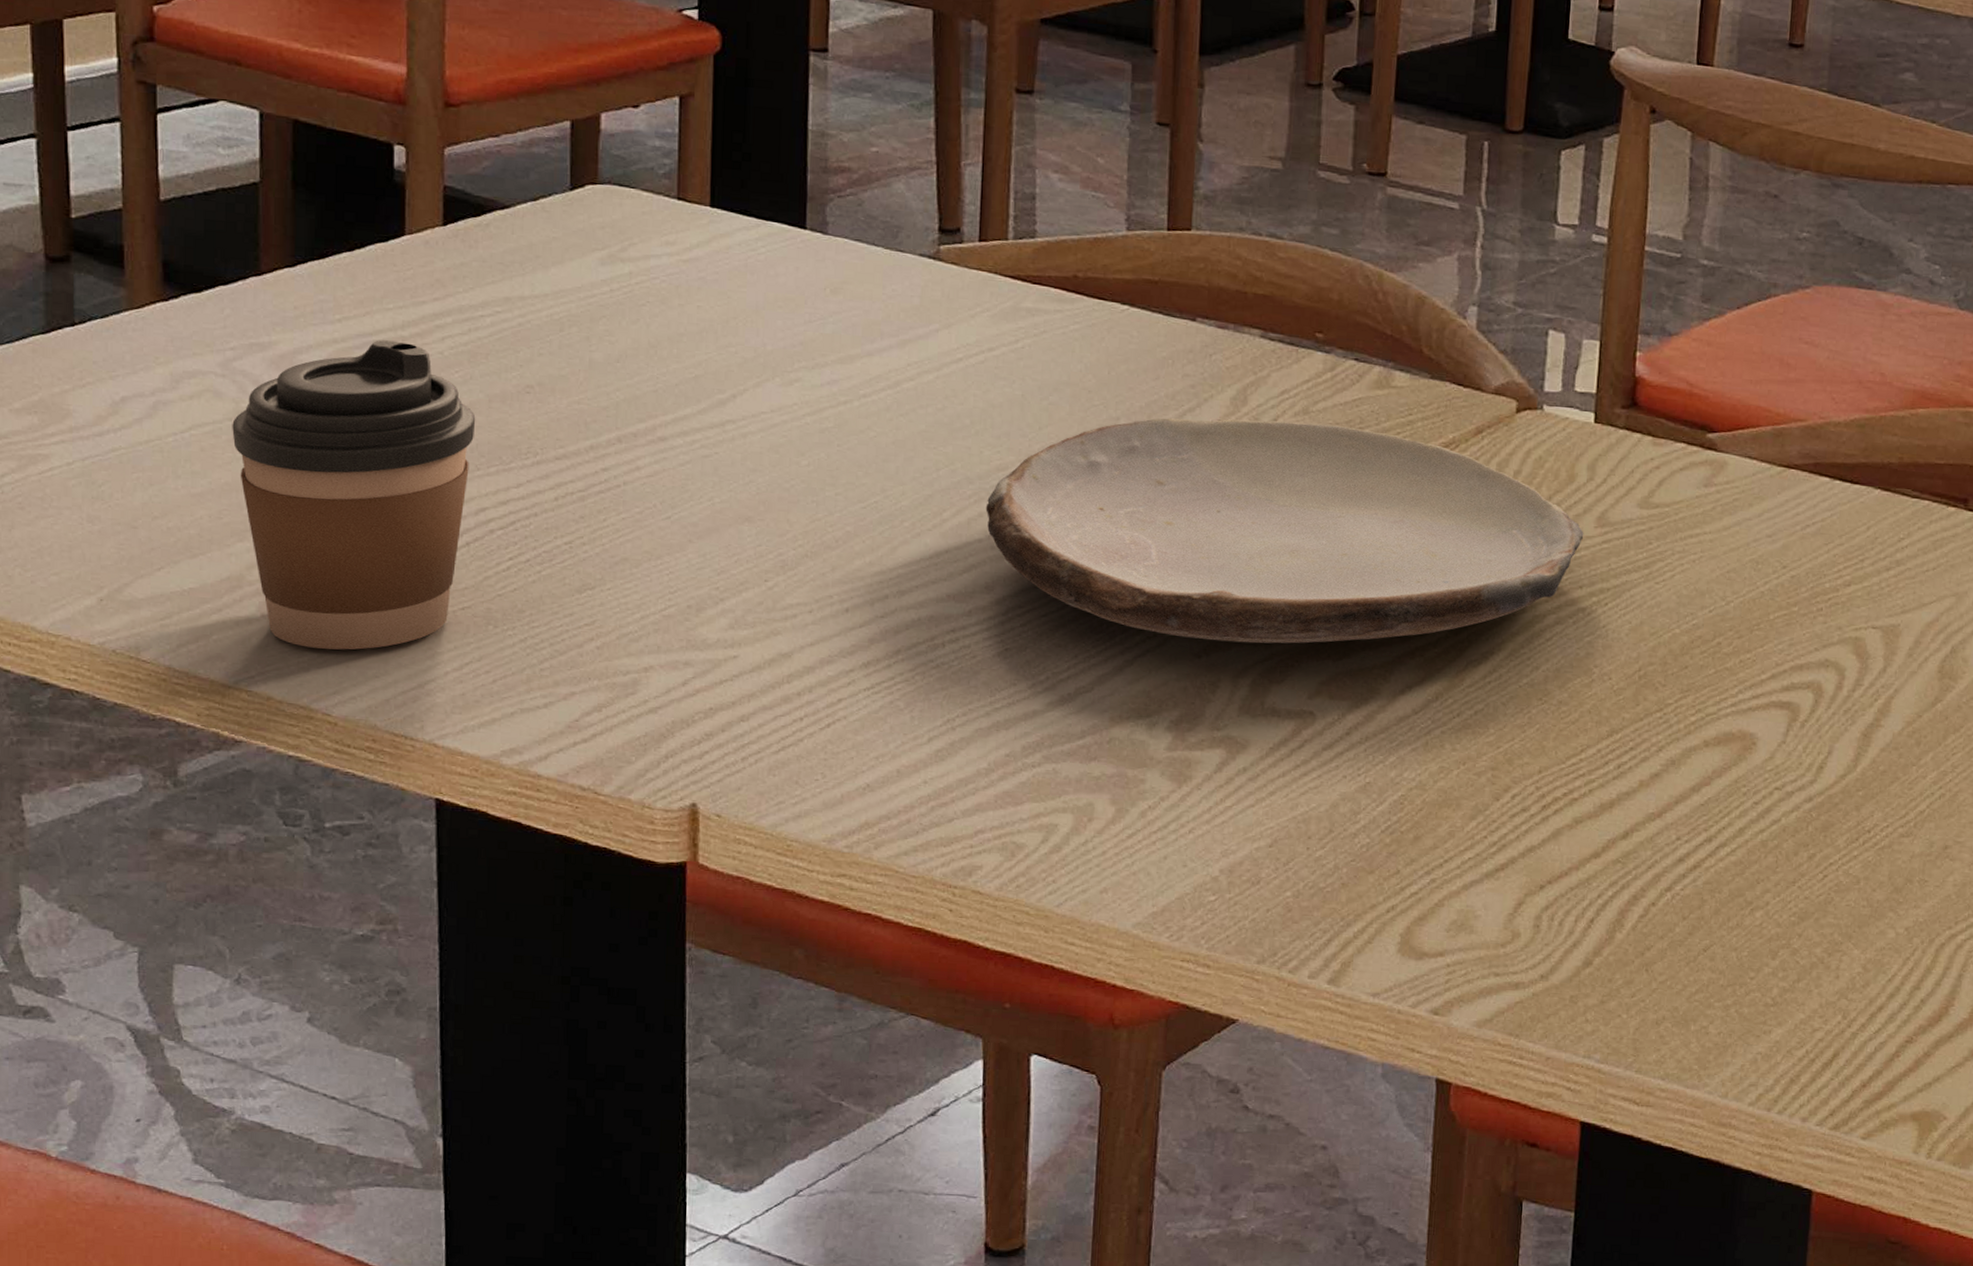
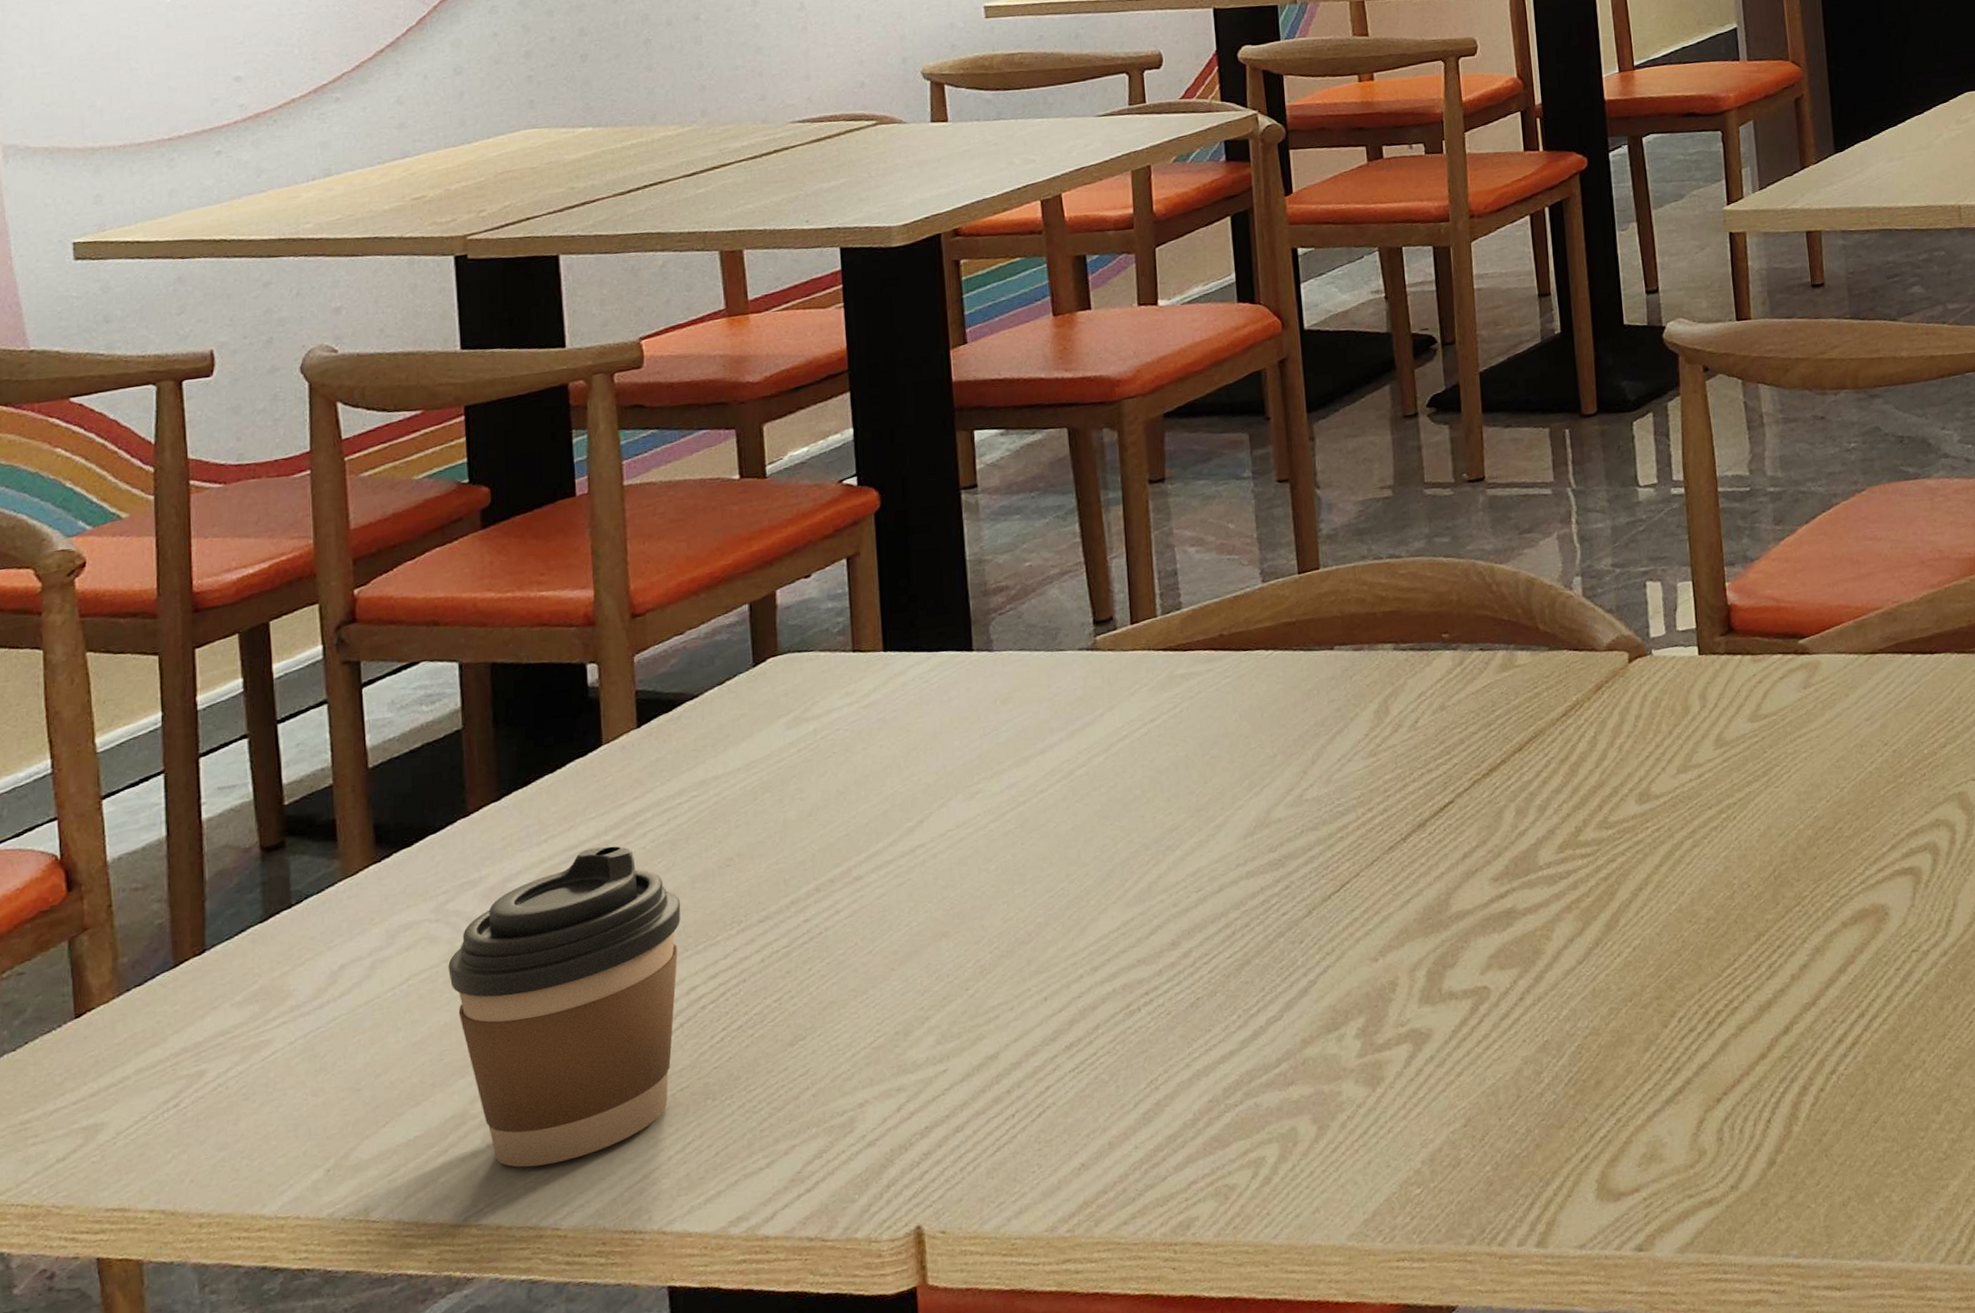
plate: present [985,418,1584,644] -> none [1164,709,1706,949]

